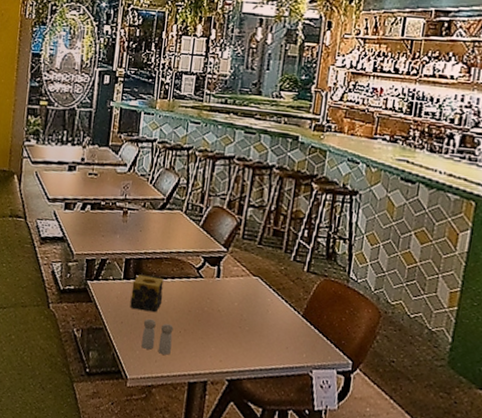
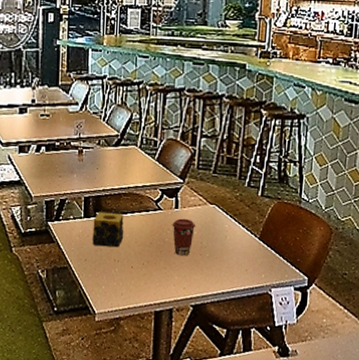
salt and pepper shaker: present [141,318,174,355] -> none [106,254,137,287]
coffee cup: none [212,288,237,328] -> present [172,218,196,256]

